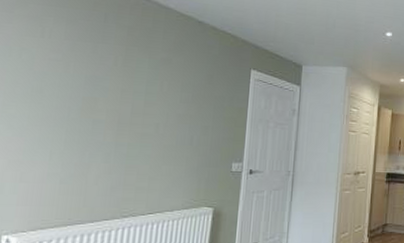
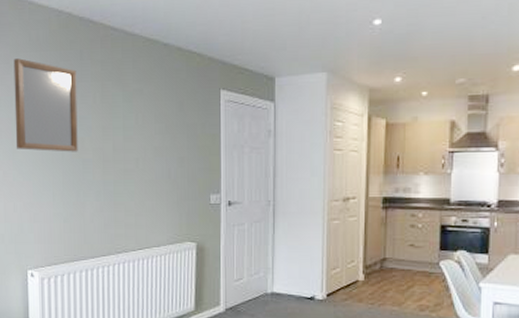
home mirror: none [7,9,98,112] -> present [13,58,78,152]

